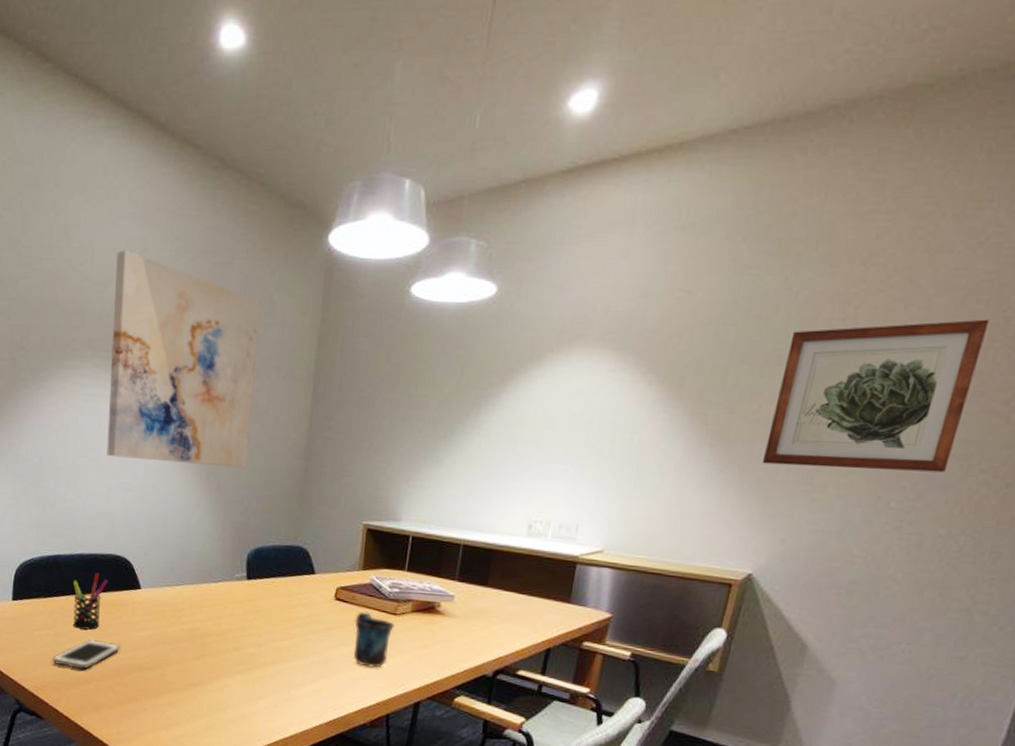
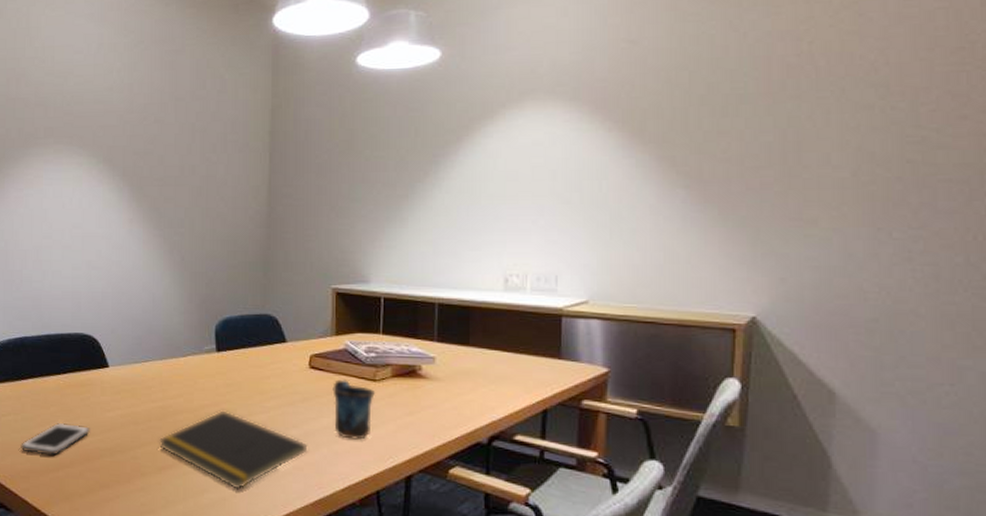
pen holder: present [72,573,108,630] -> none [40,353,76,413]
wall art: present [107,249,261,468] -> none [71,45,213,239]
notepad: none [187,635,327,708] -> present [159,410,308,490]
wall art: present [762,319,990,473] -> none [742,44,954,202]

